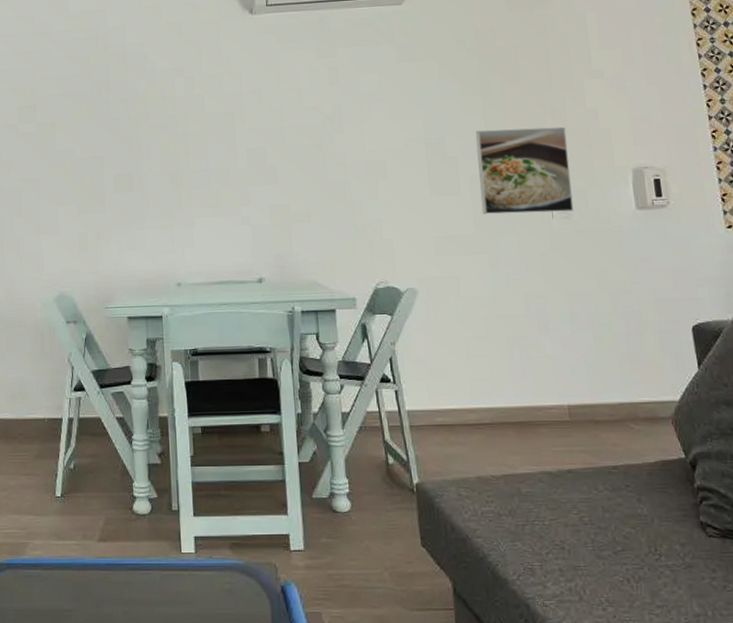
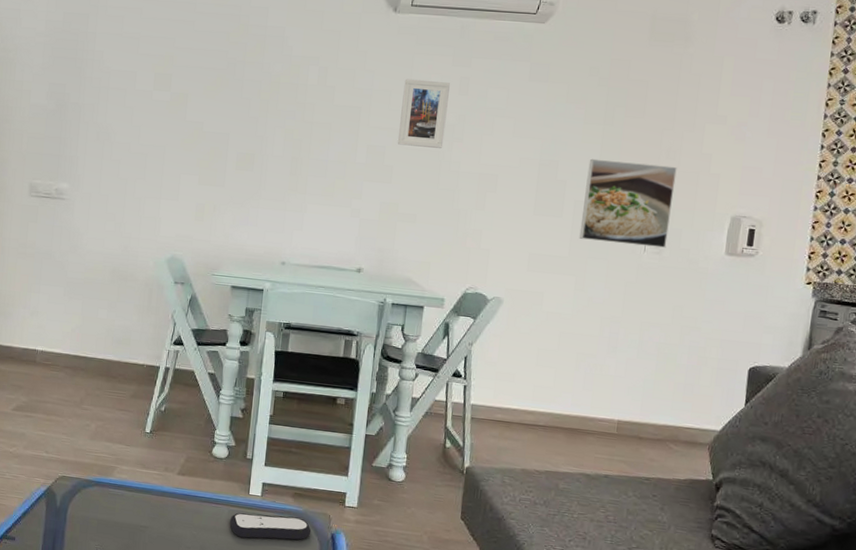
remote control: none [164,572,258,606] -> present [230,513,312,540]
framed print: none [273,75,324,144] -> present [397,78,450,148]

